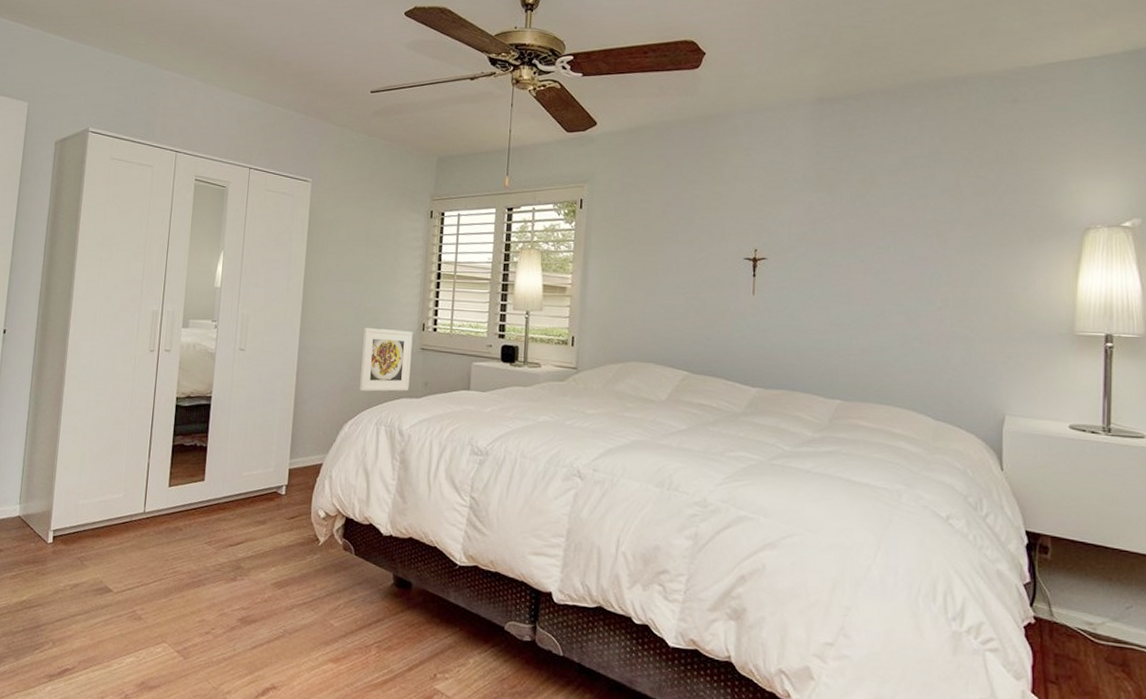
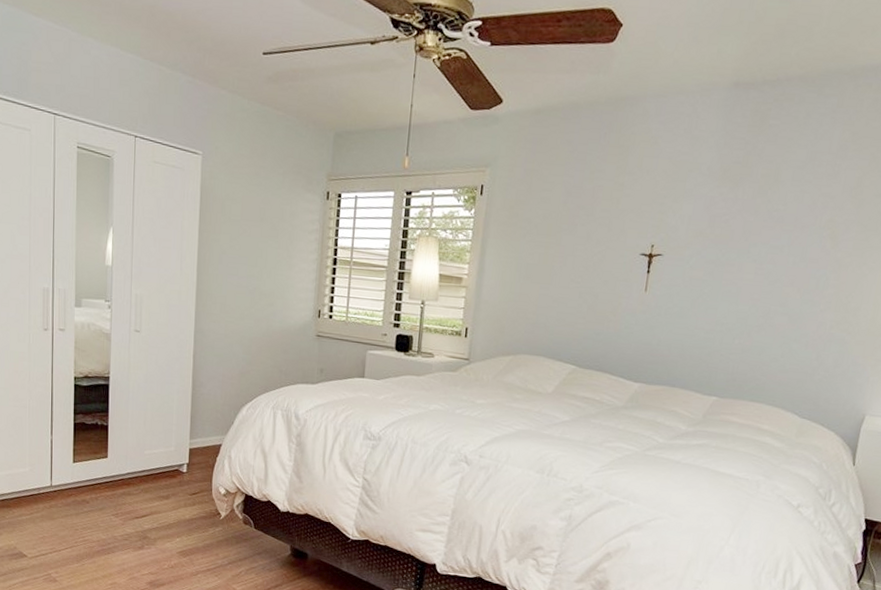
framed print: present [360,328,413,392] -> none [256,313,309,377]

